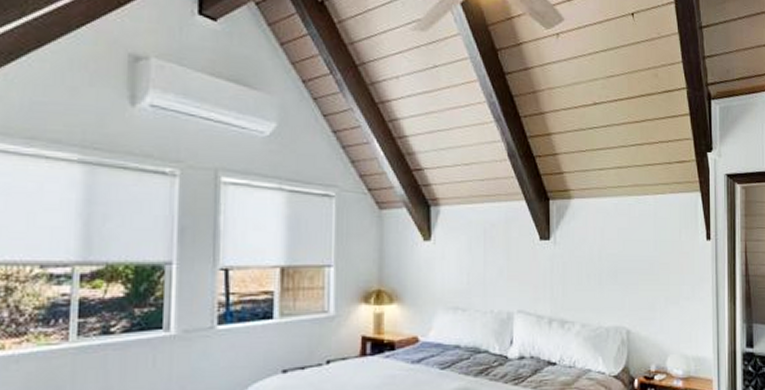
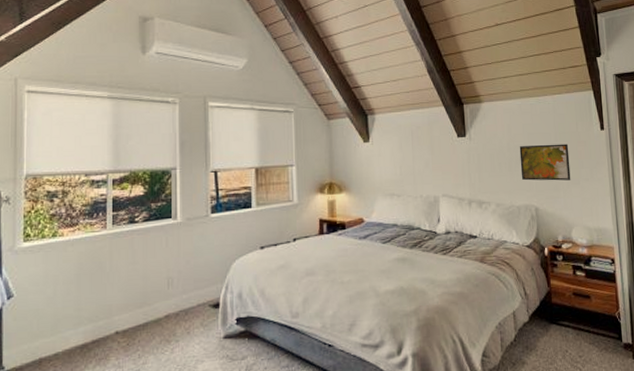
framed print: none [612,254,670,299] -> present [519,144,571,181]

